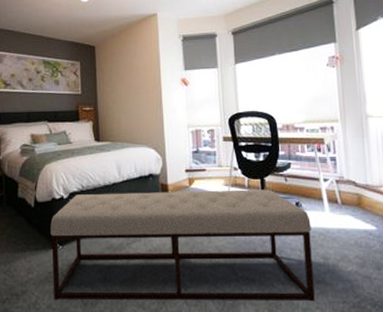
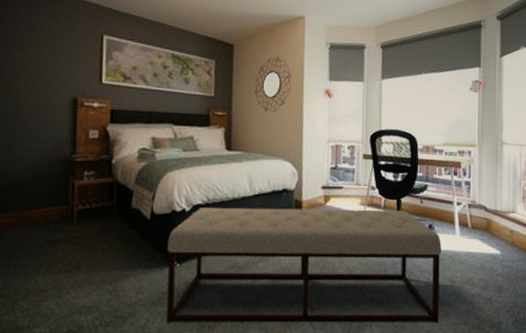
home mirror: none [116,52,149,105] -> present [254,56,291,113]

